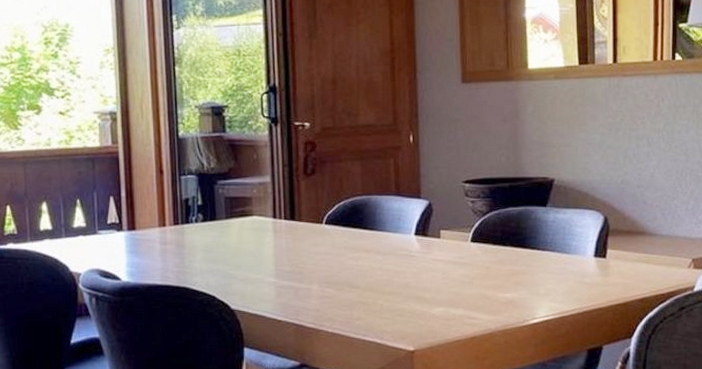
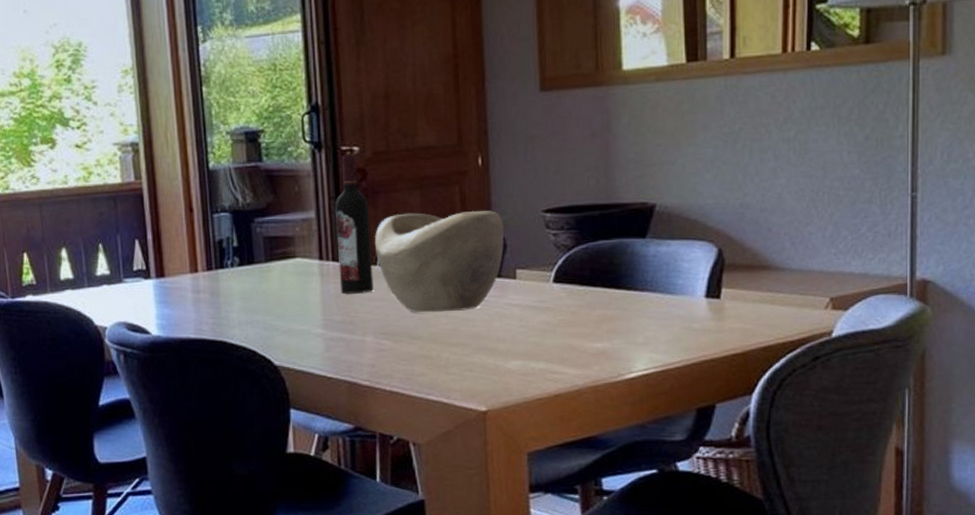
wine bottle: none [287,129,319,248] -> present [334,154,373,294]
decorative bowl: none [321,179,431,266] -> present [374,210,505,313]

